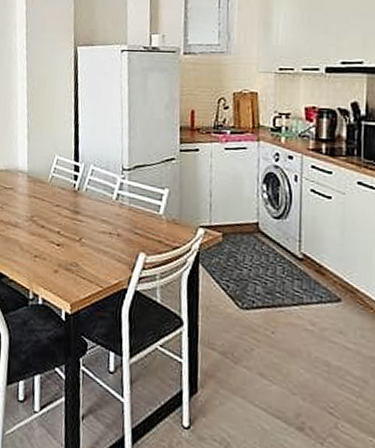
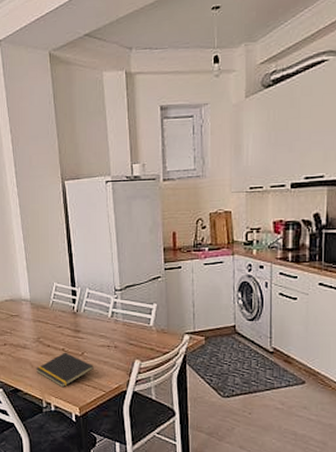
notepad: none [26,235,92,278] -> present [36,352,94,388]

